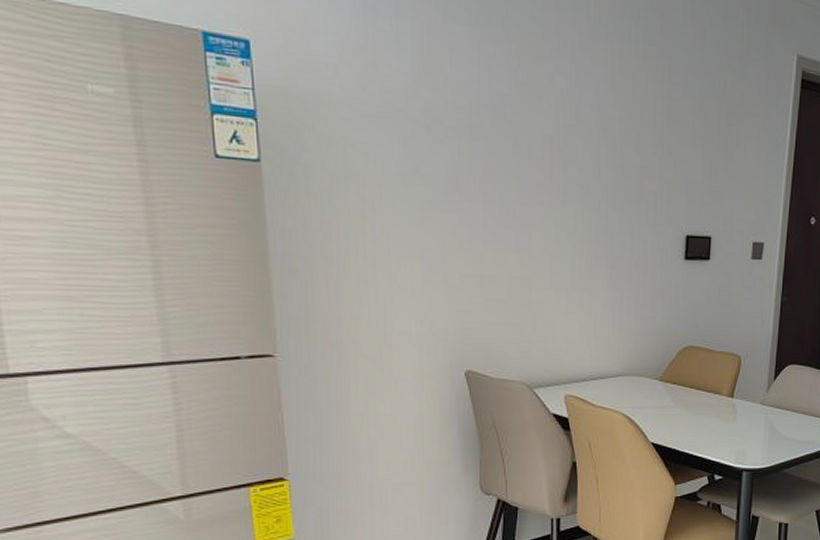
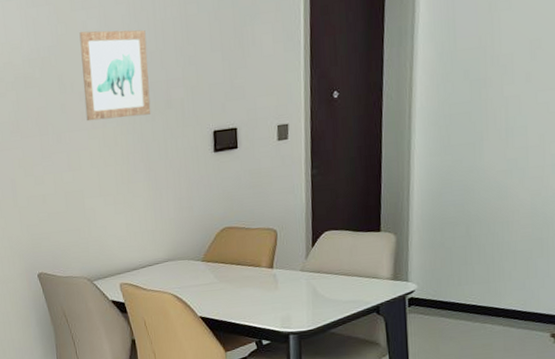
wall art: none [543,86,622,203] -> present [79,29,151,122]

